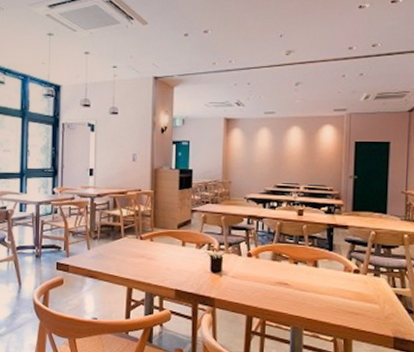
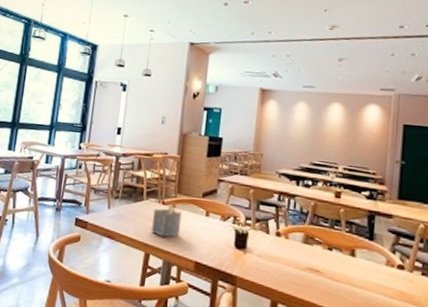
napkin holder: none [131,237,160,271] -> present [151,202,182,238]

